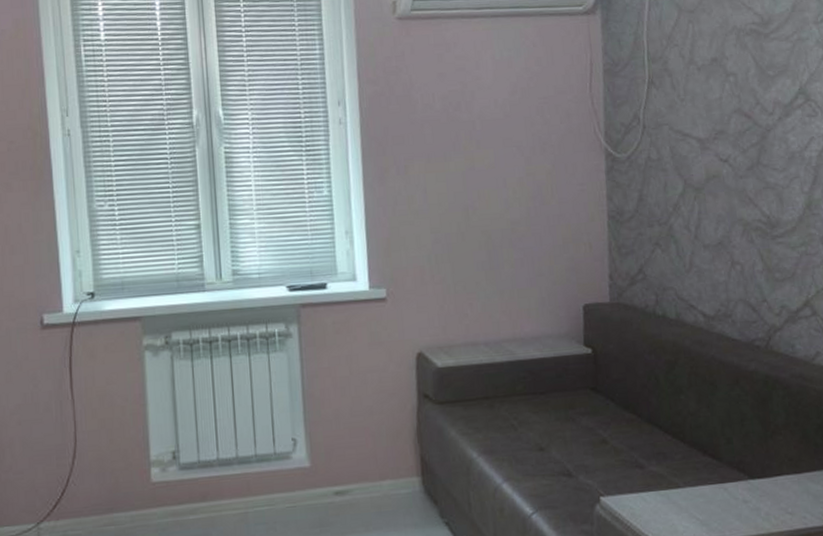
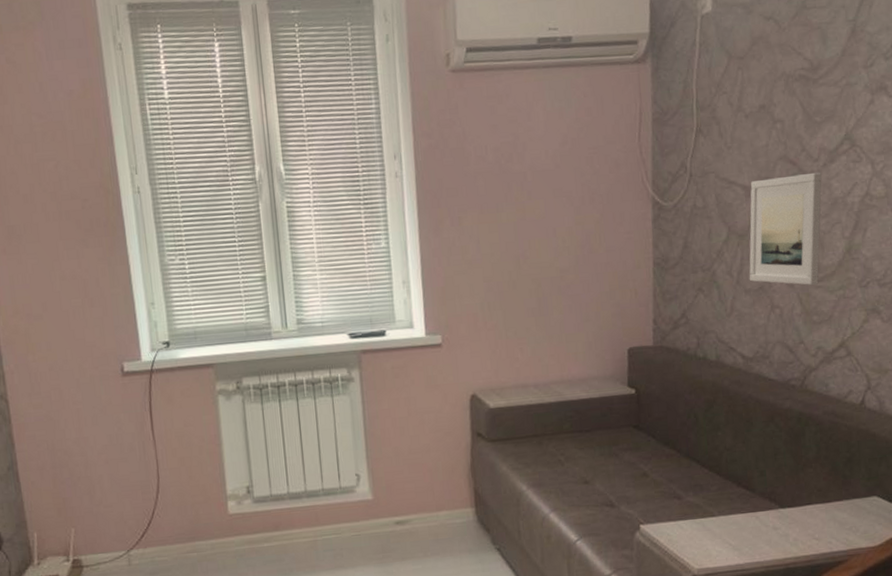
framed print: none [705,125,780,242] -> present [749,172,822,286]

